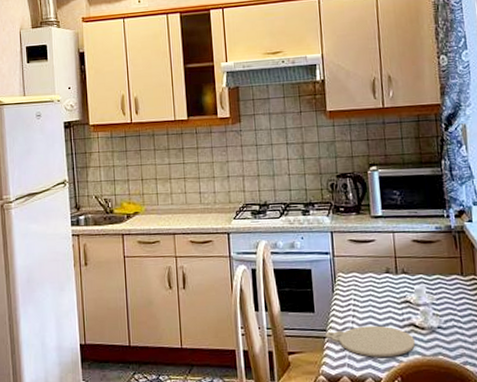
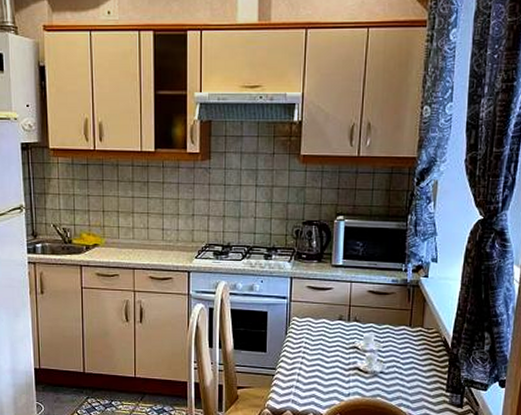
plate: present [325,325,415,357] -> none [274,367,357,396]

